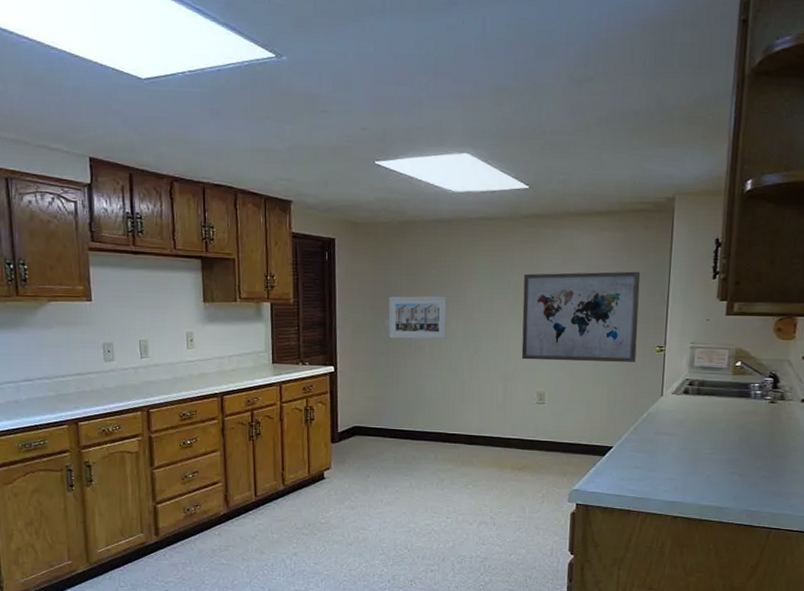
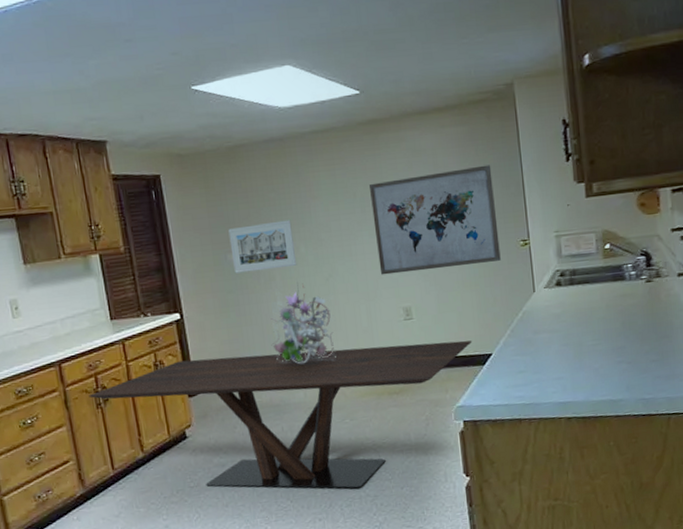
dining table: none [243,409,597,549] -> present [88,340,473,489]
bouquet: none [412,354,473,429] -> present [271,282,334,364]

